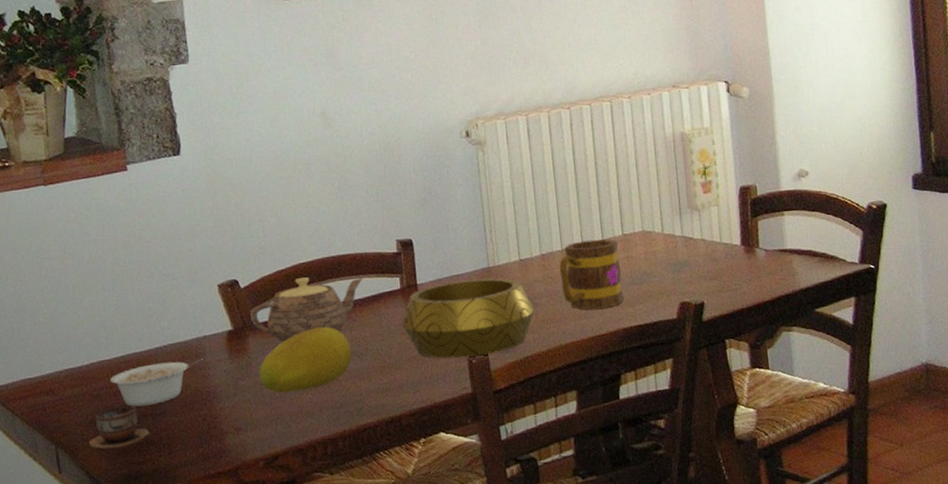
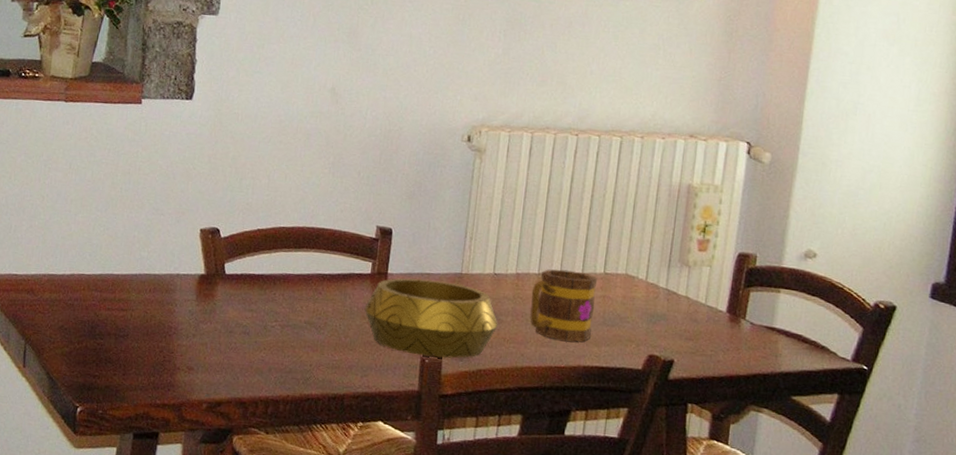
cup: present [88,405,150,449] -> none [54,318,111,358]
legume: present [110,358,203,407] -> none [85,287,172,326]
teapot: present [250,277,364,343] -> none [223,241,338,301]
fruit: present [258,326,352,394] -> none [219,291,311,348]

